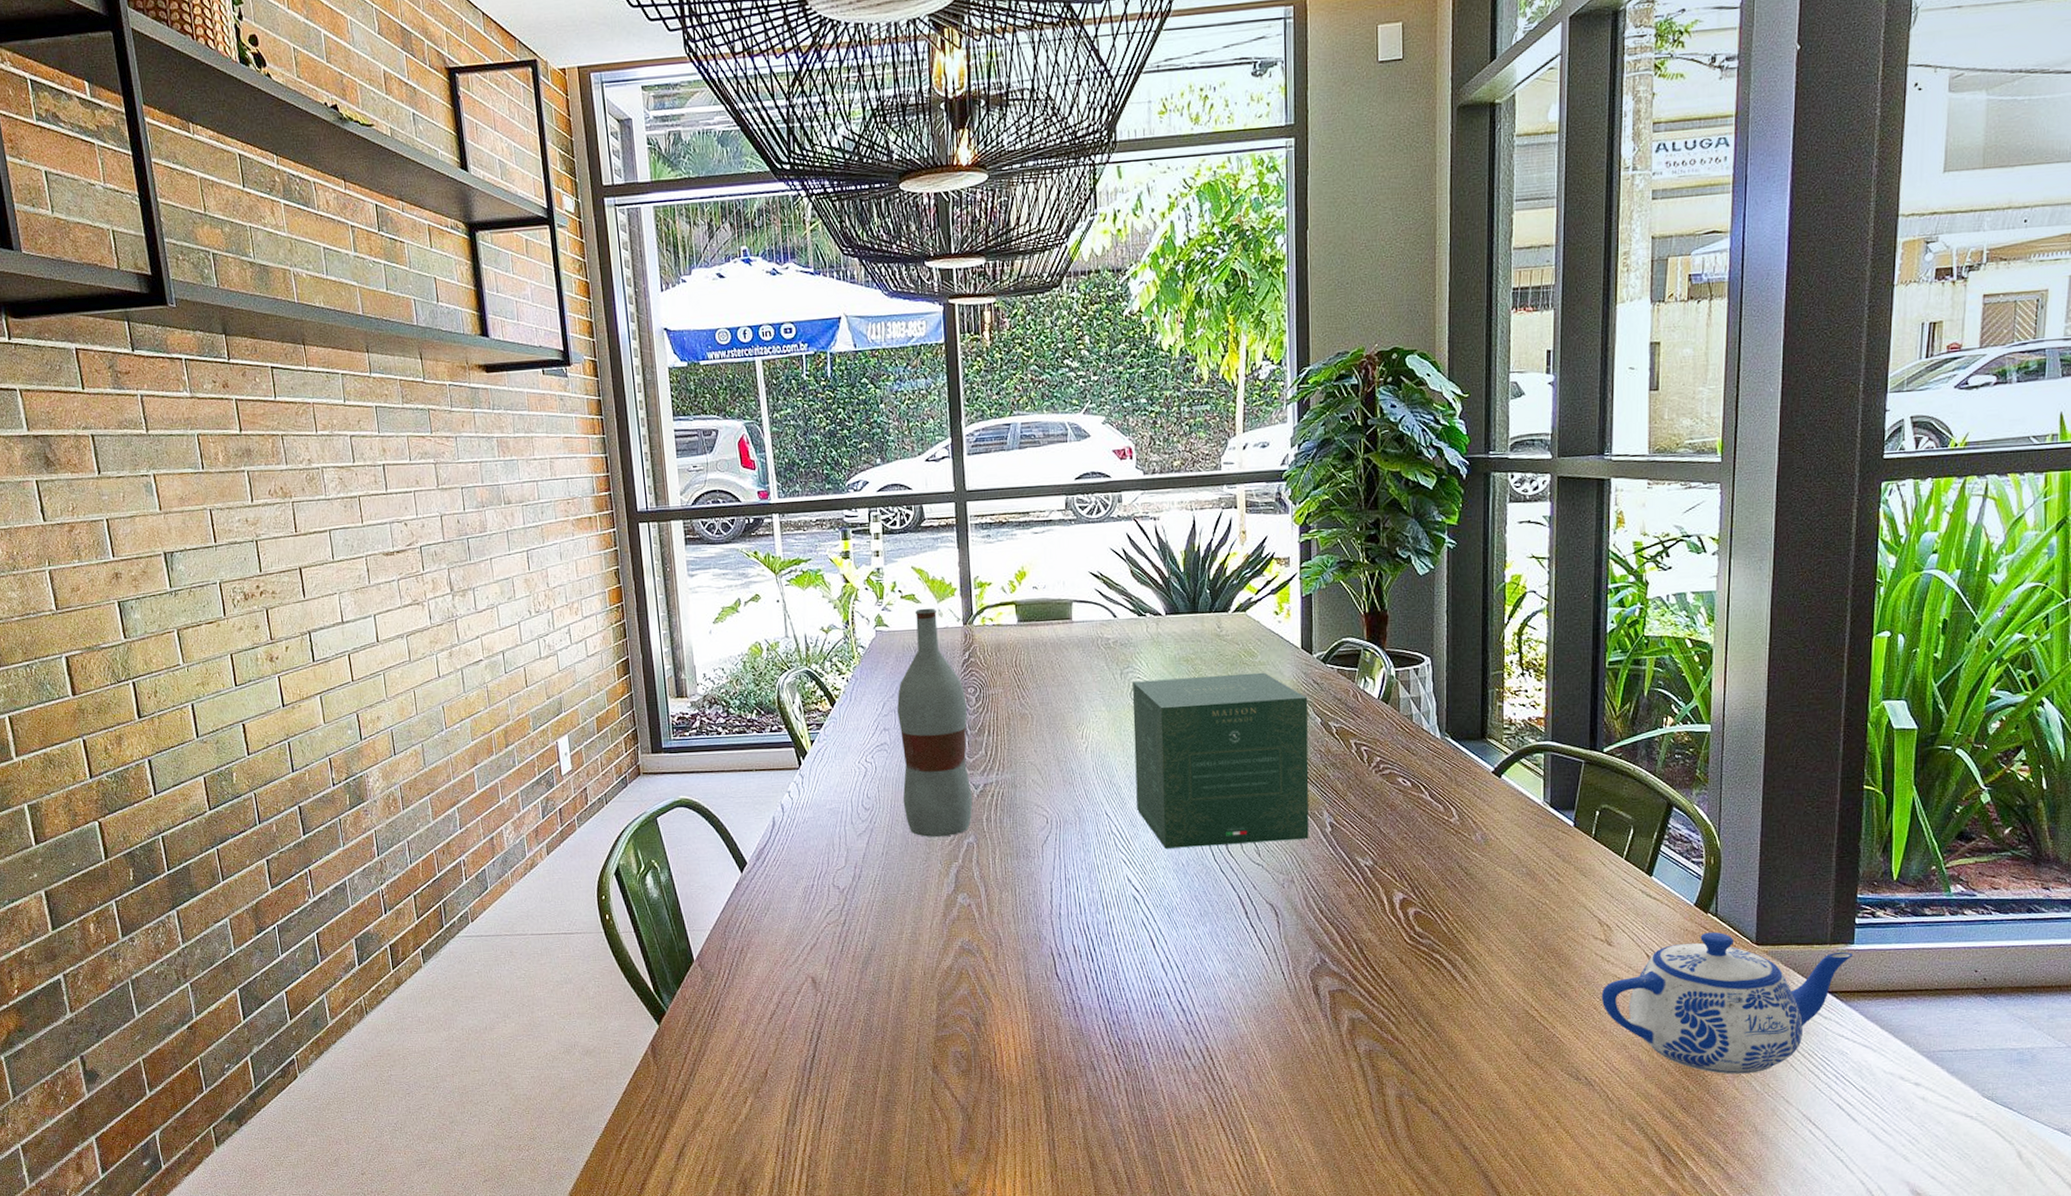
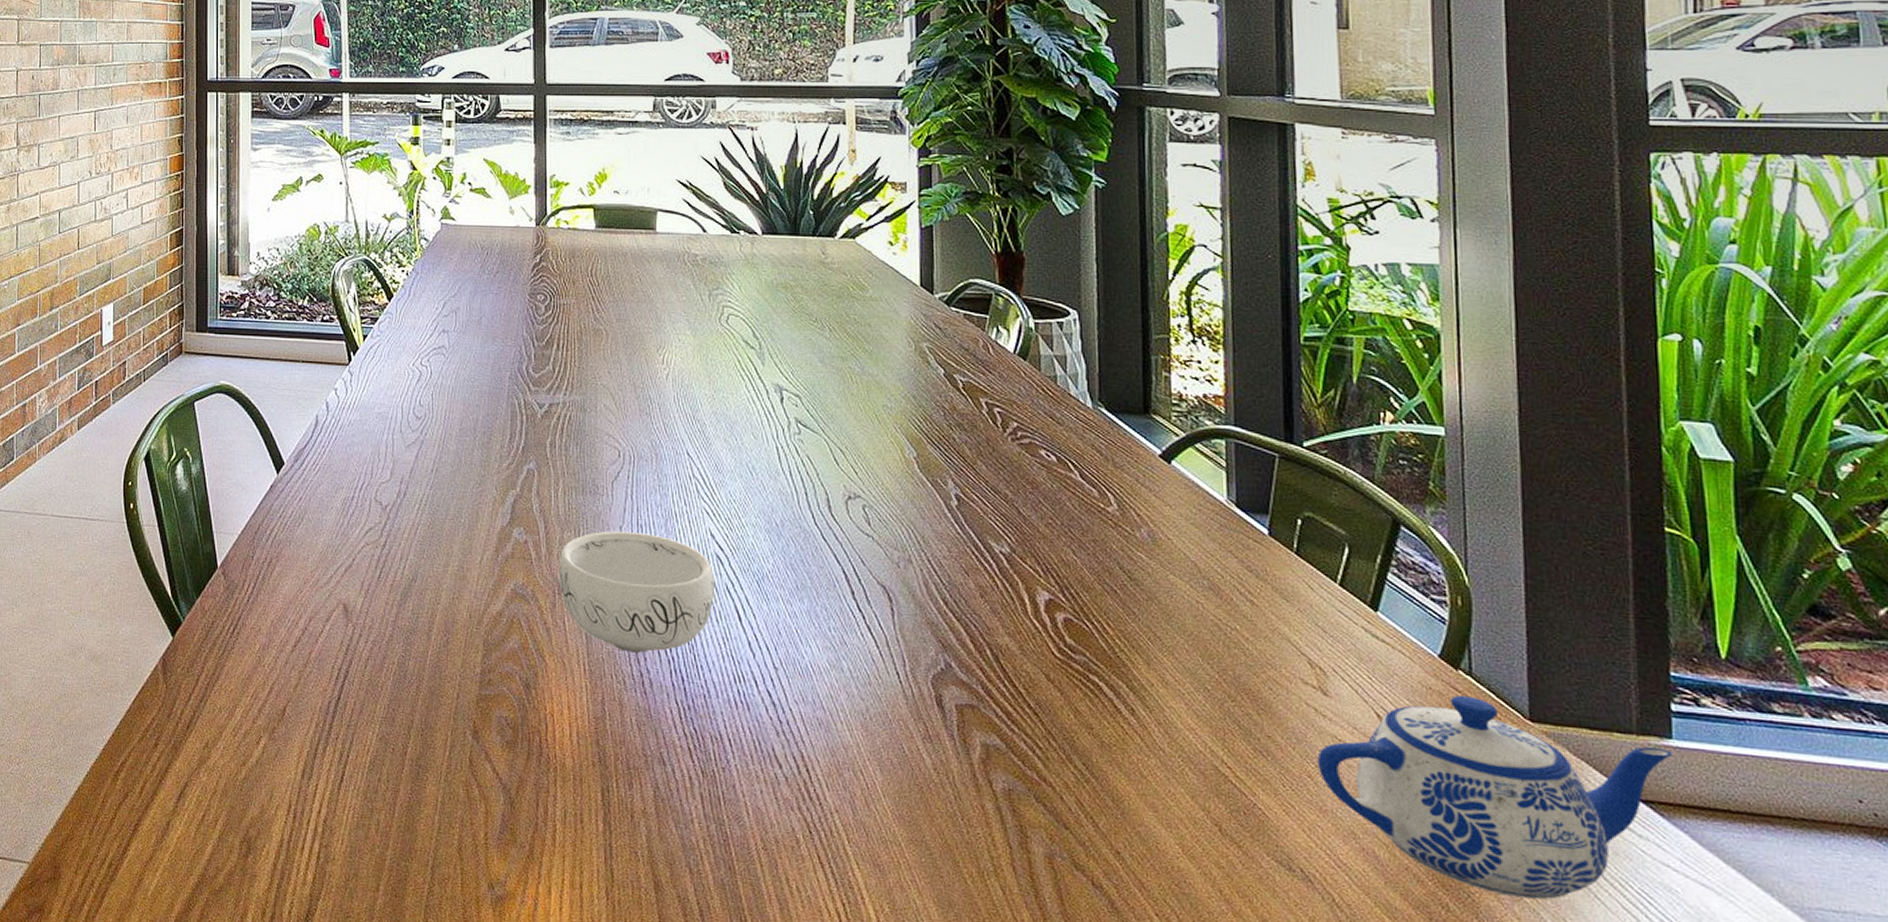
bottle: present [896,608,973,838] -> none [458,204,536,460]
decorative bowl: none [999,885,1133,985] -> present [559,531,714,654]
gift box: present [1132,672,1309,849] -> none [721,305,930,511]

